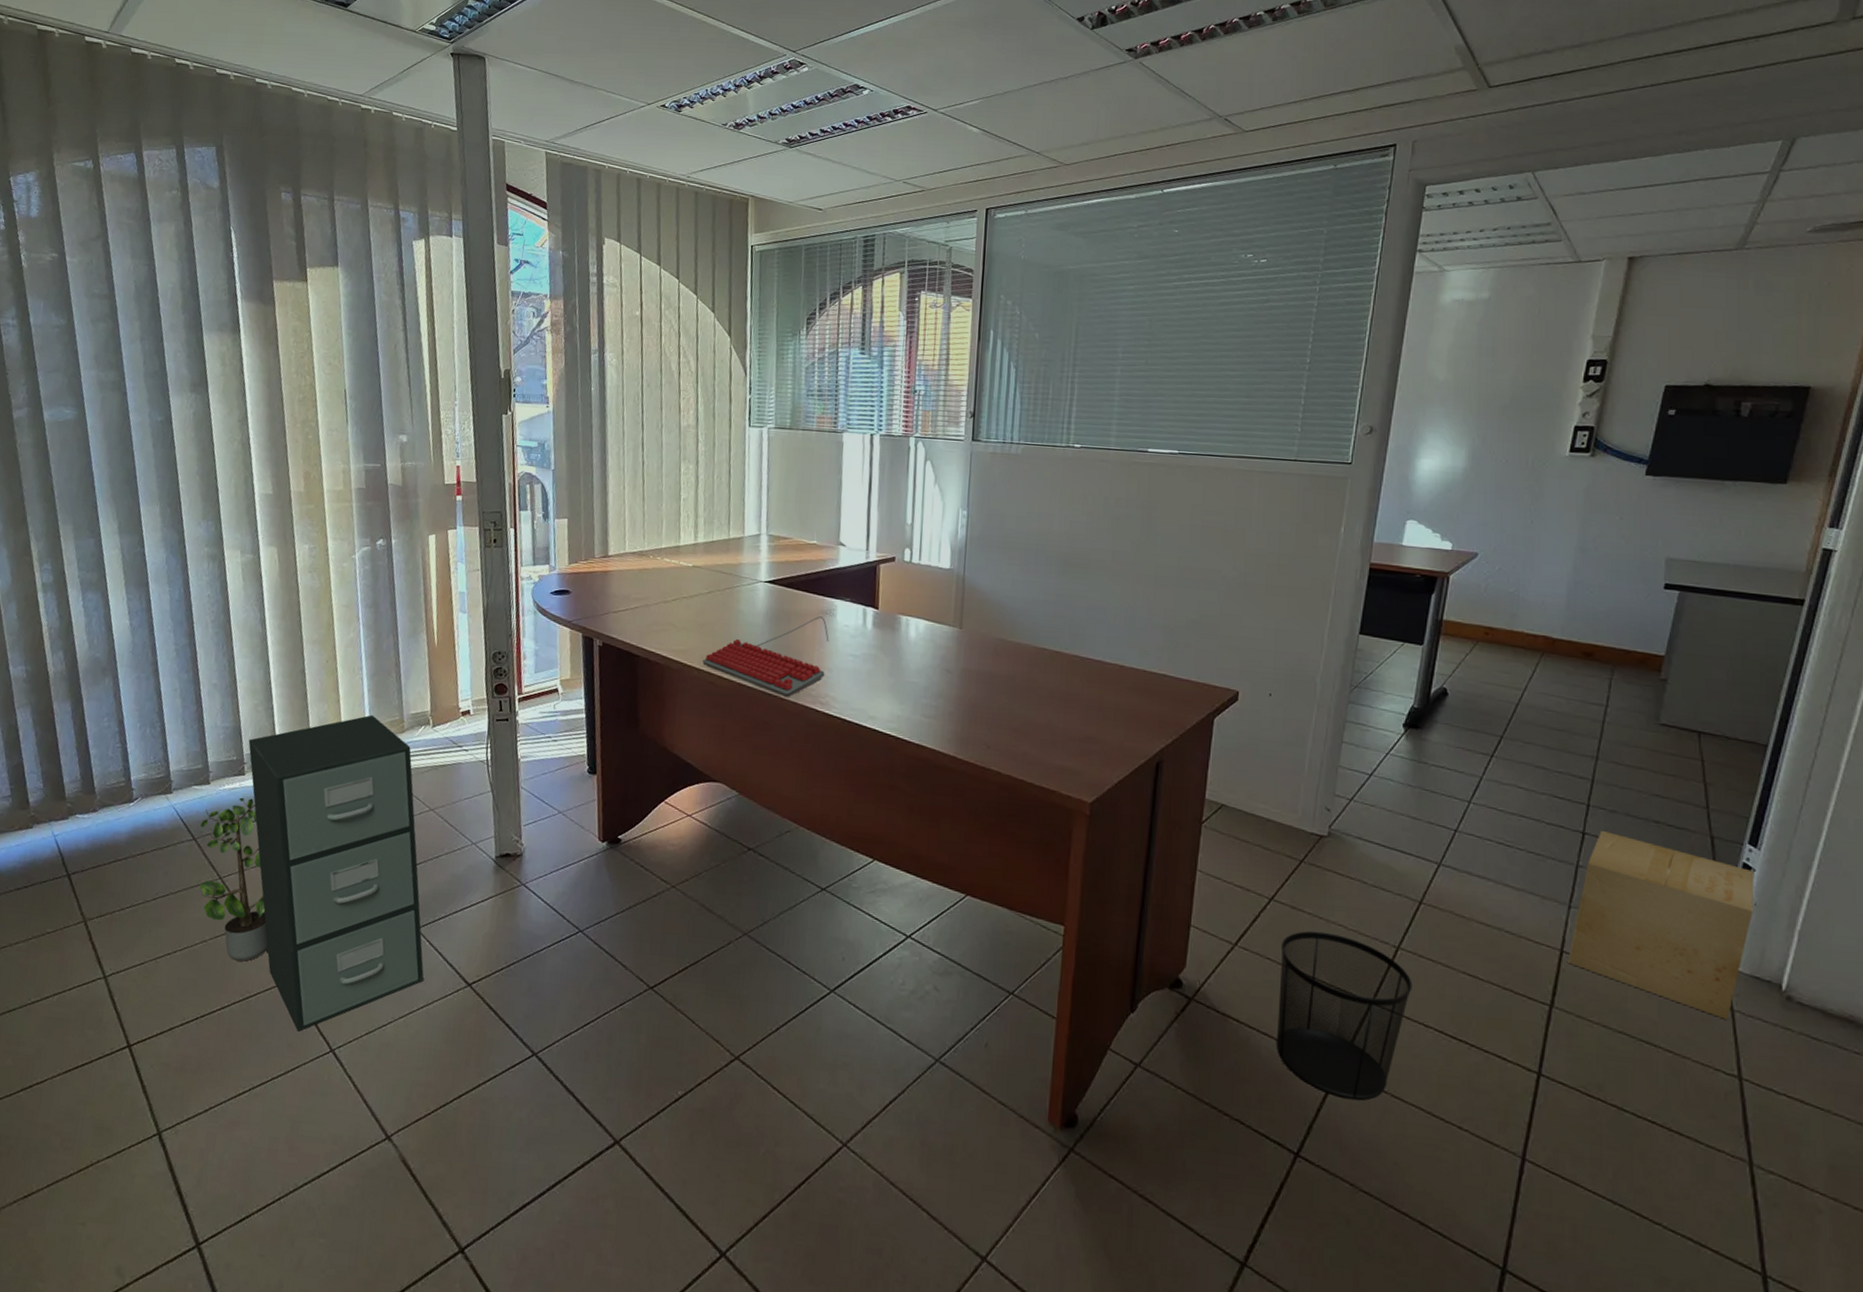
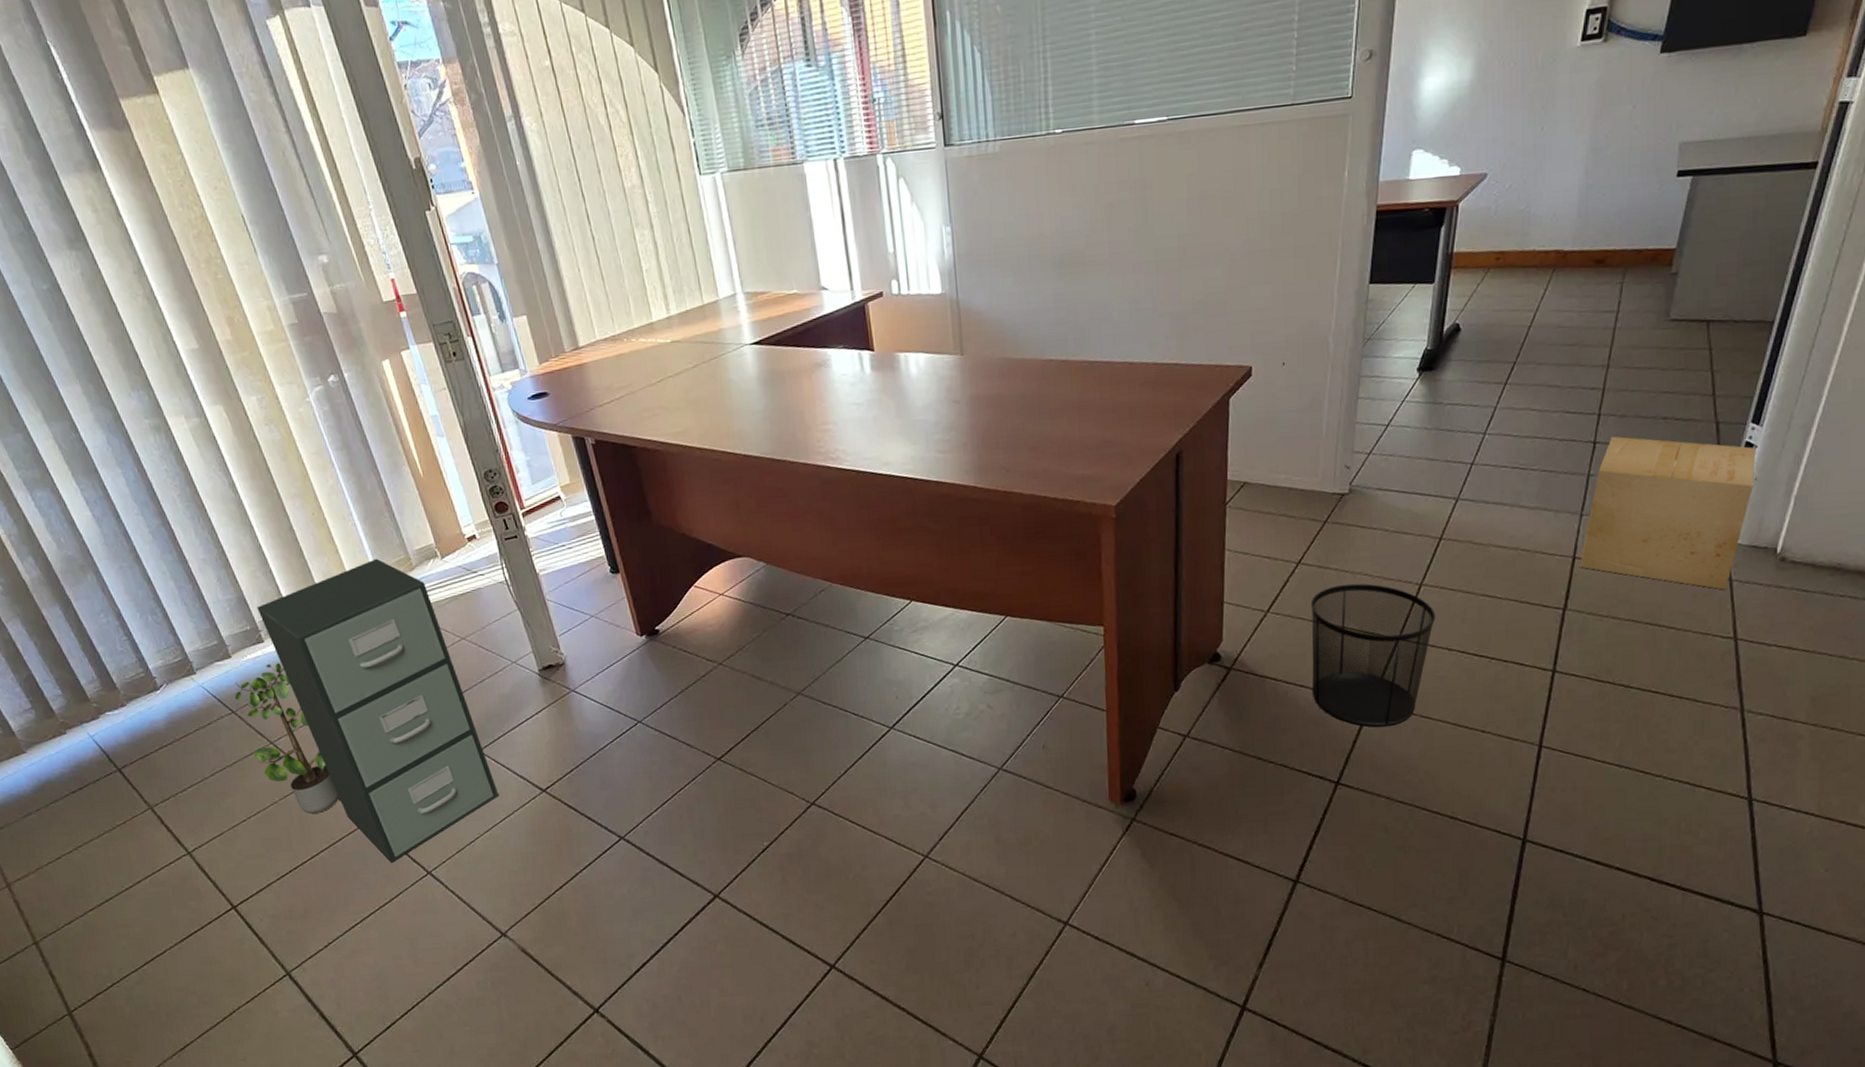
computer keyboard: present [702,616,829,698] -> none [702,370,831,460]

